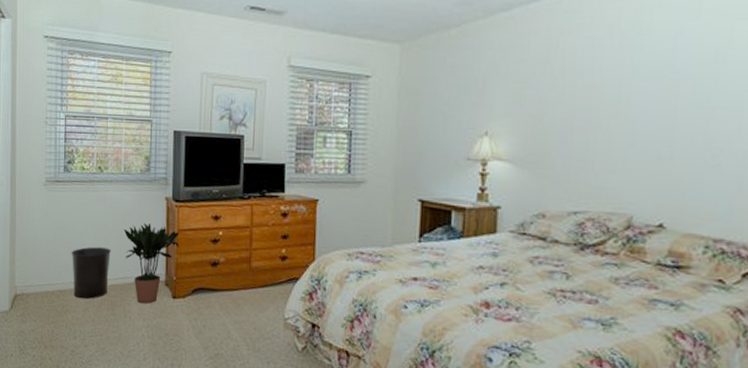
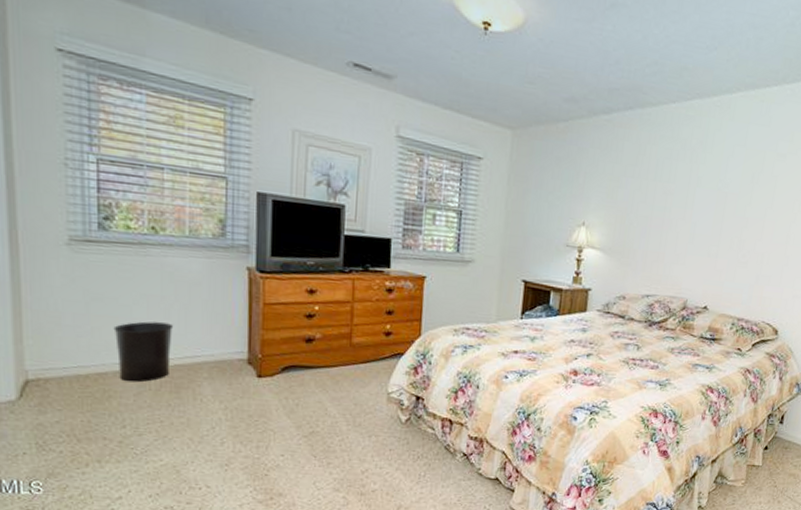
potted plant: present [123,223,180,304] -> none [190,295,266,385]

